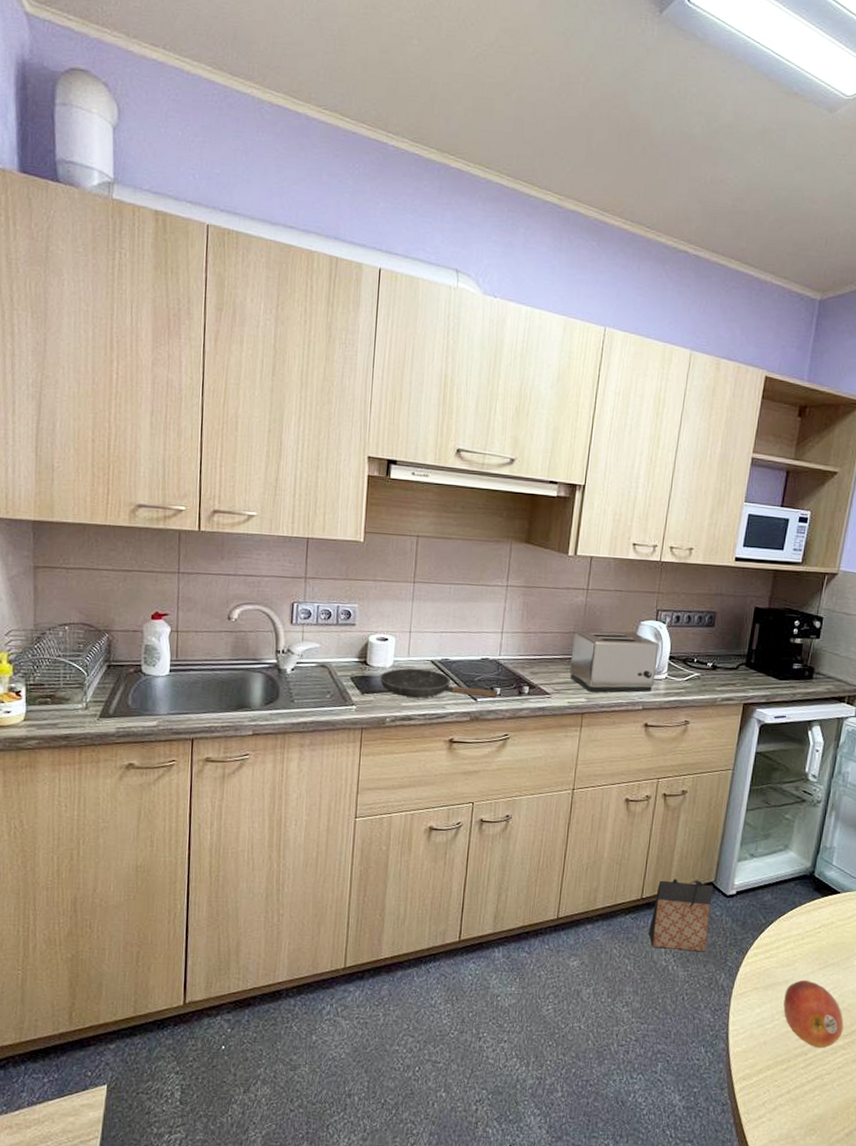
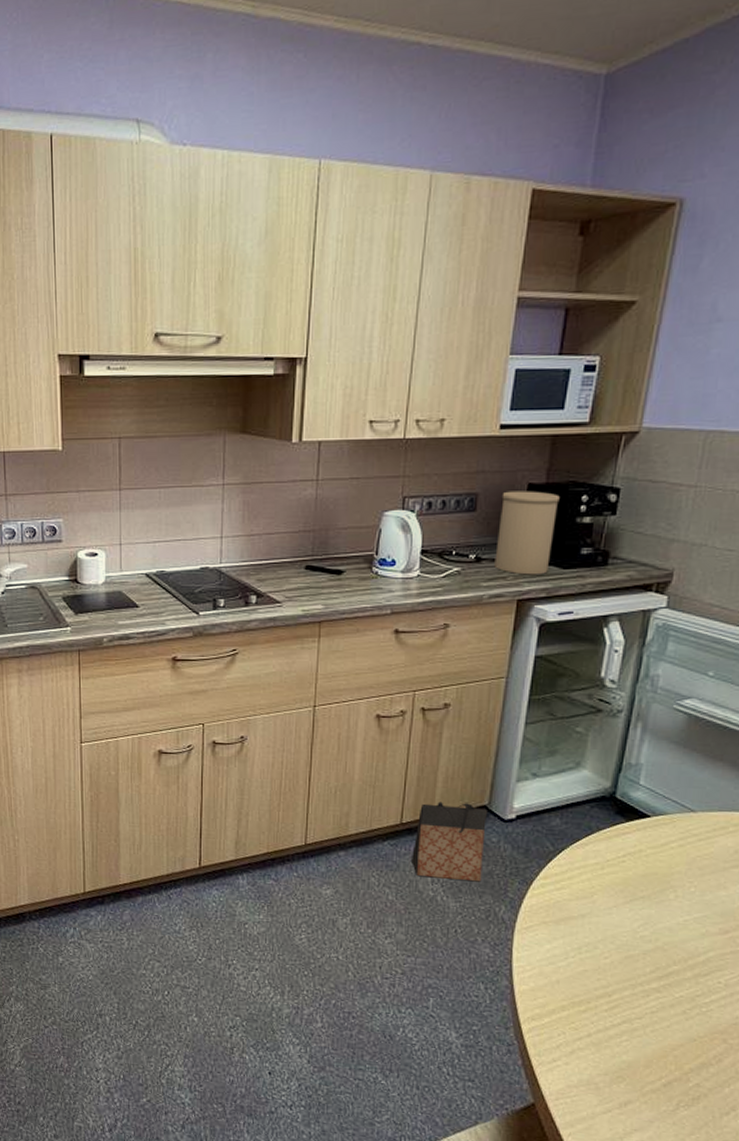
frying pan: present [379,668,500,698] -> none [92,583,224,615]
toaster: present [570,631,659,693] -> none [302,526,408,597]
canister: none [727,612,779,684] -> present [494,491,560,575]
fruit: present [783,980,844,1049] -> none [579,915,658,991]

